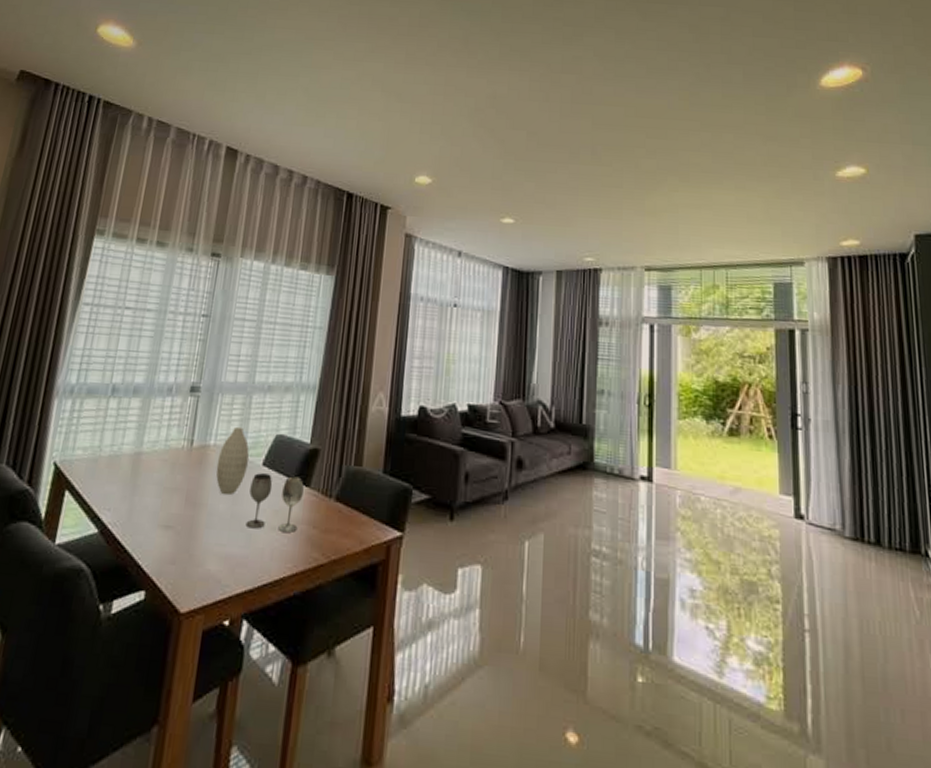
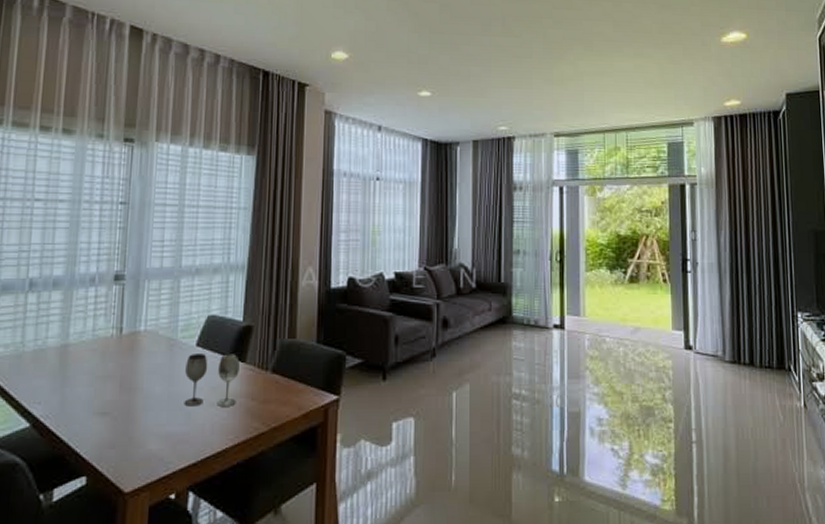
vase: present [216,426,249,495] -> none [148,311,182,378]

